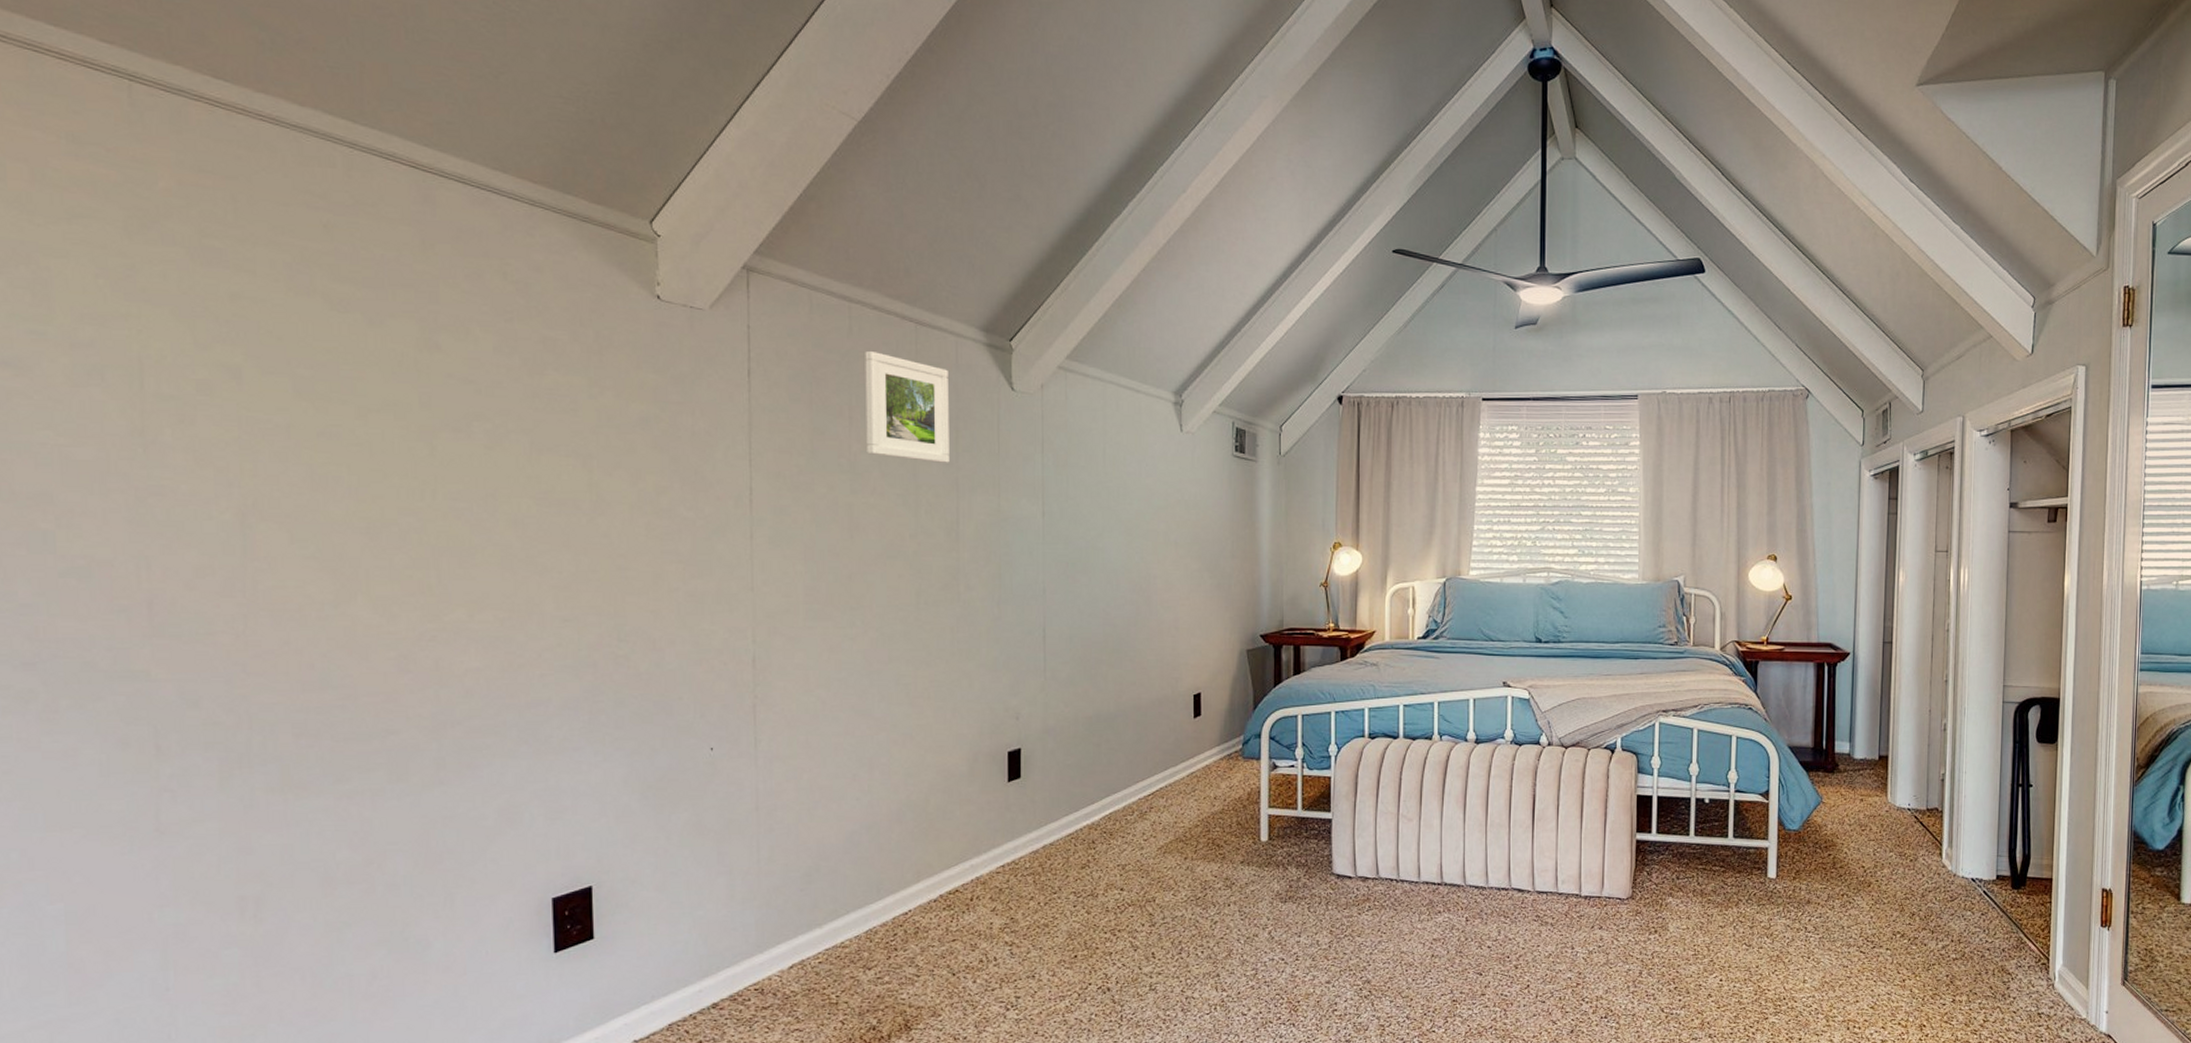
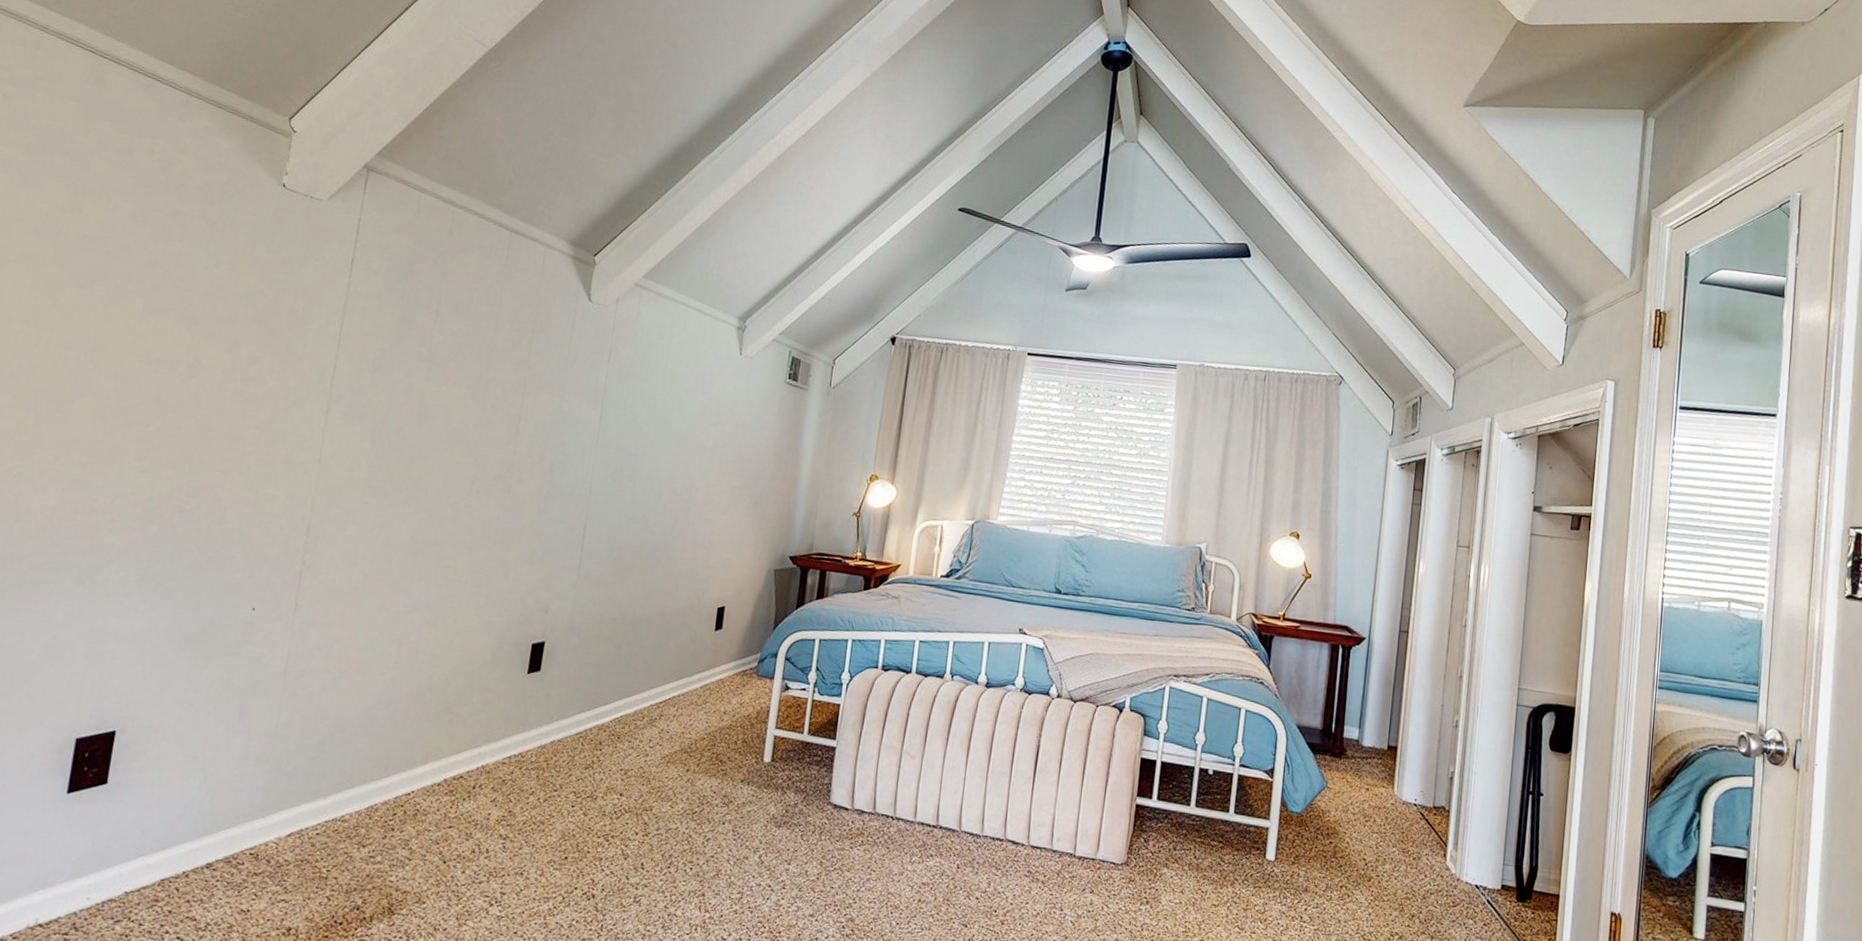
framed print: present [865,351,950,463] -> none [447,252,534,362]

